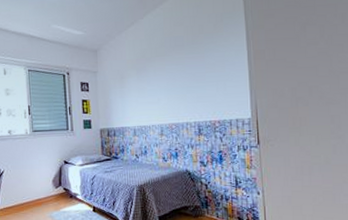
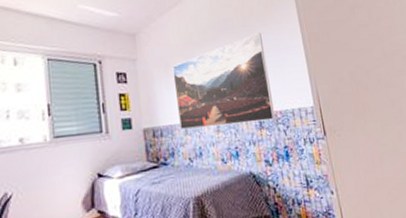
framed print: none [126,50,214,132] -> present [172,33,276,130]

